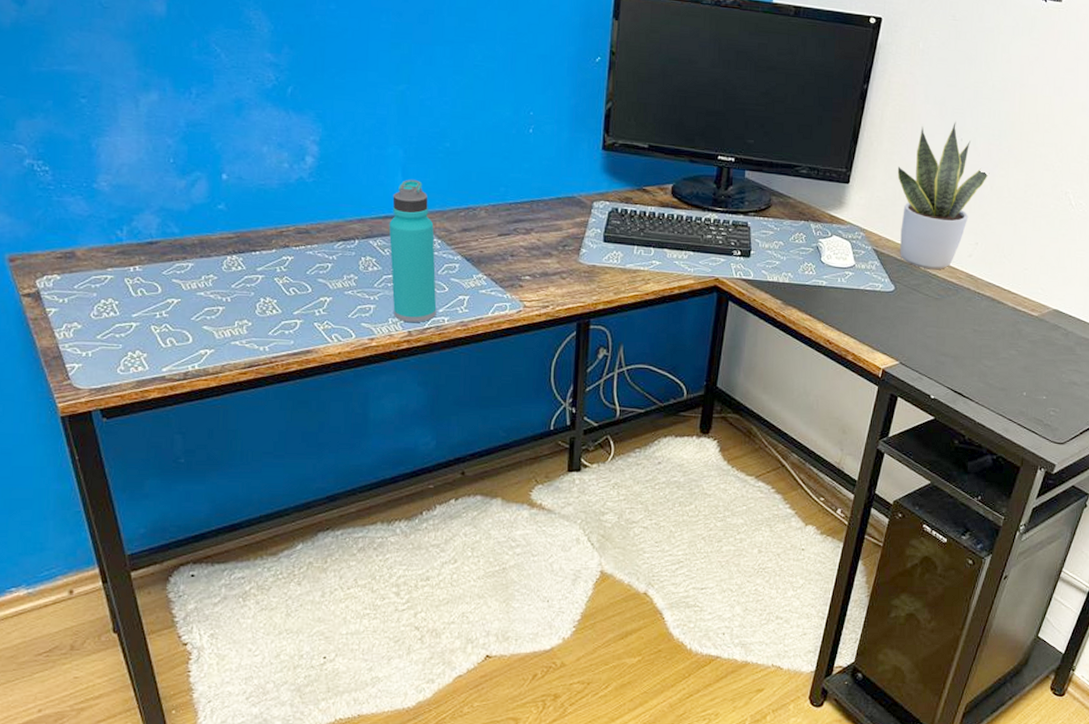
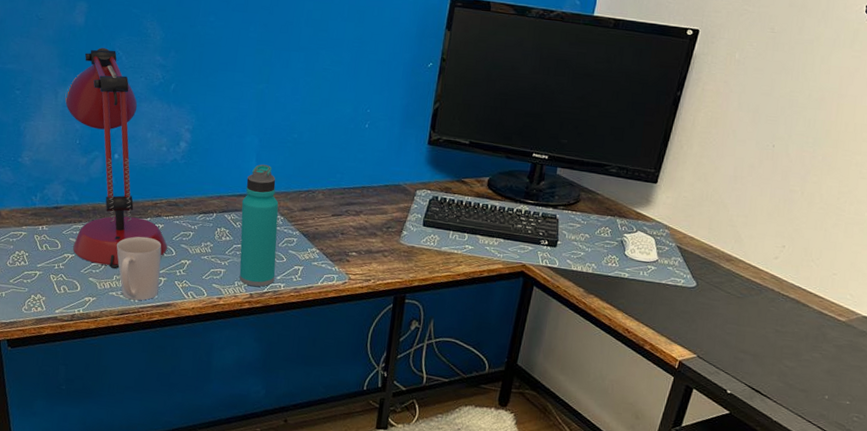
desk lamp: none [149,43,301,314] -> present [65,48,168,269]
mug: none [234,272,295,349] -> present [116,236,162,301]
potted plant: present [897,121,990,270] -> none [704,128,801,269]

